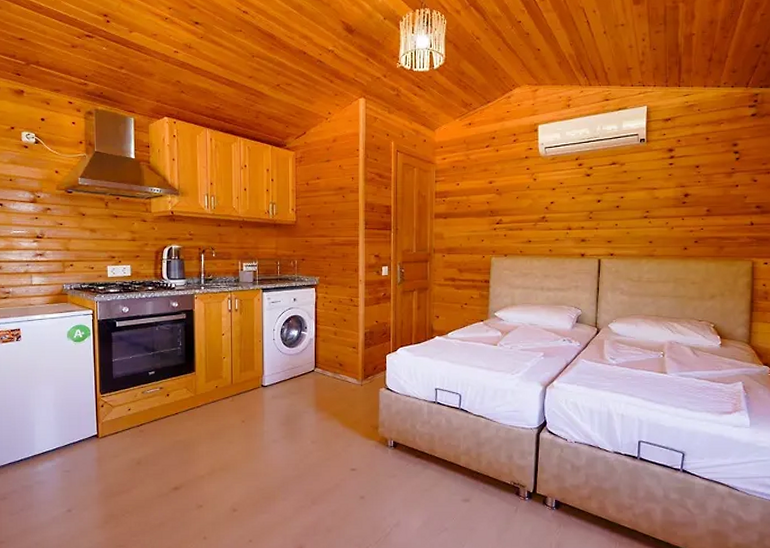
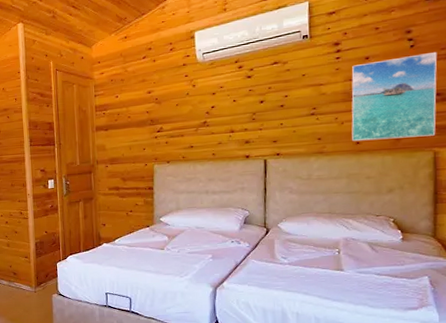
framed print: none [680,167,759,247] -> present [351,52,437,142]

